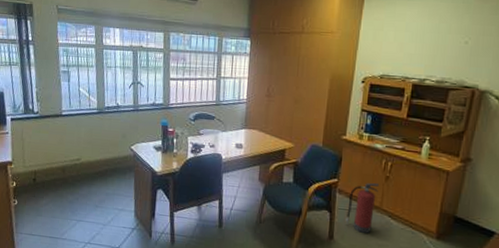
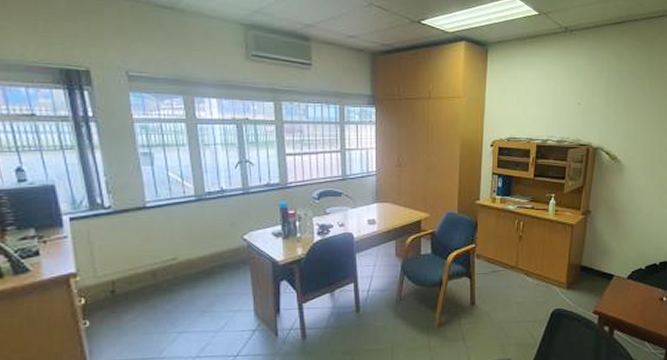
fire extinguisher: present [345,182,379,233] -> none [485,243,513,294]

